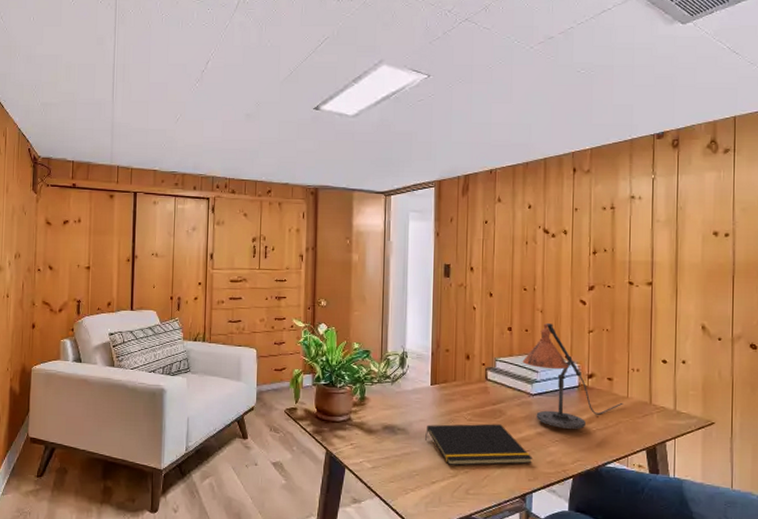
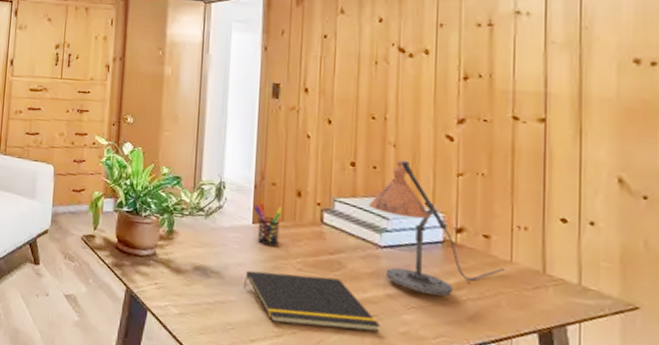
pen holder: none [431,366,454,402] -> present [253,202,282,246]

